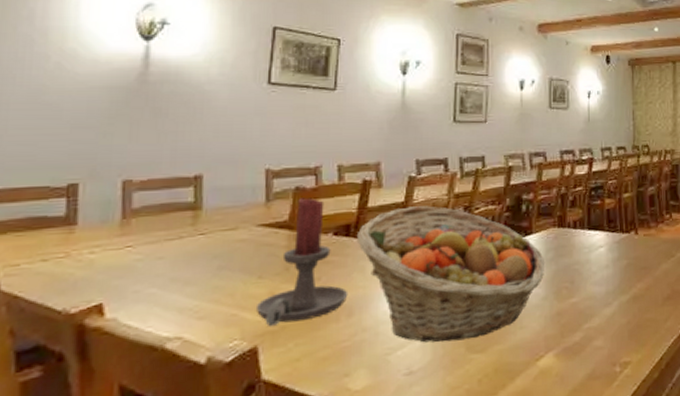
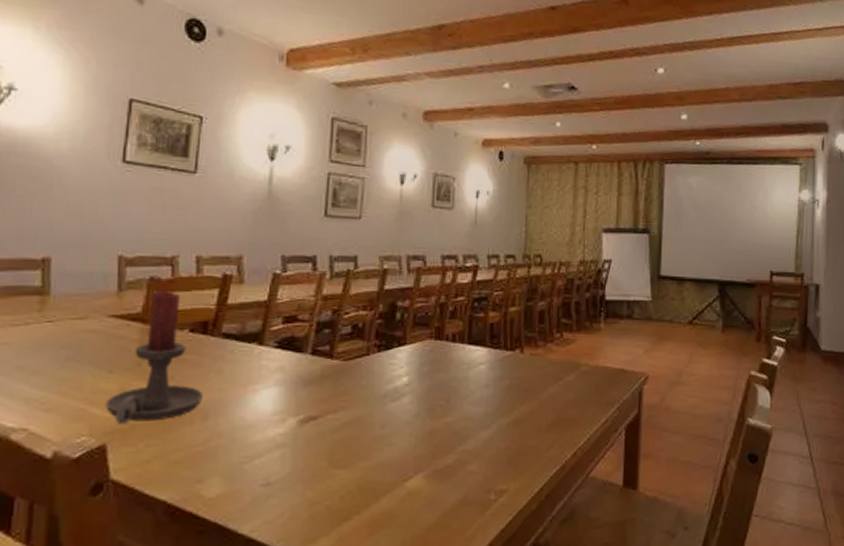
fruit basket: present [358,206,545,343] -> none [215,306,419,454]

